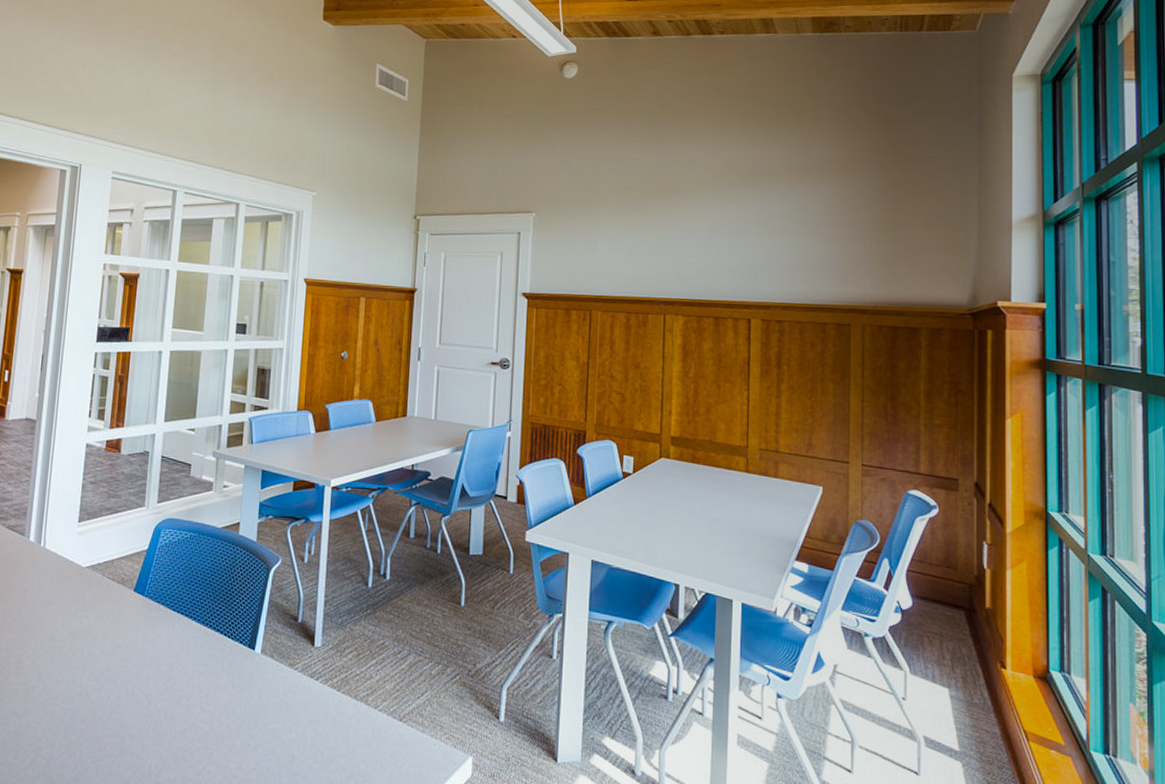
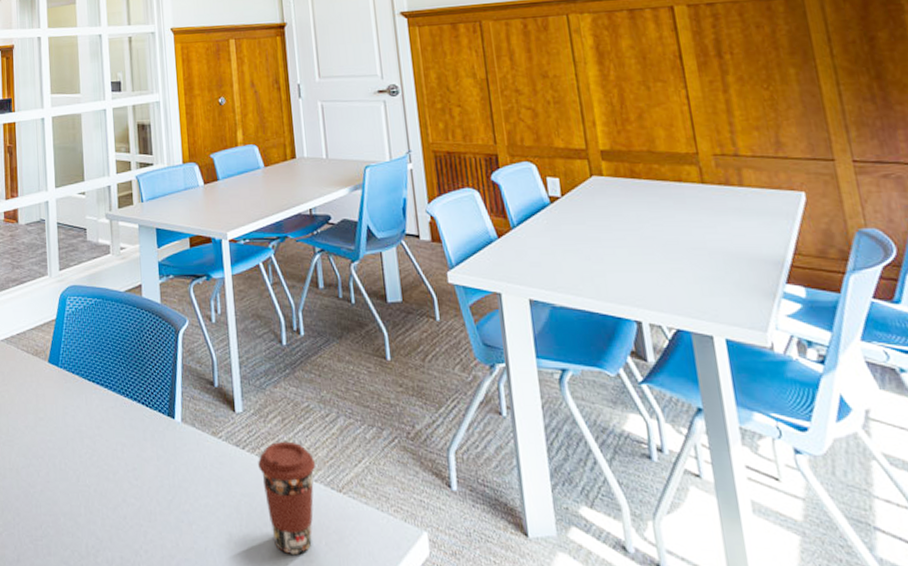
coffee cup: none [329,674,383,776] -> present [258,441,316,555]

